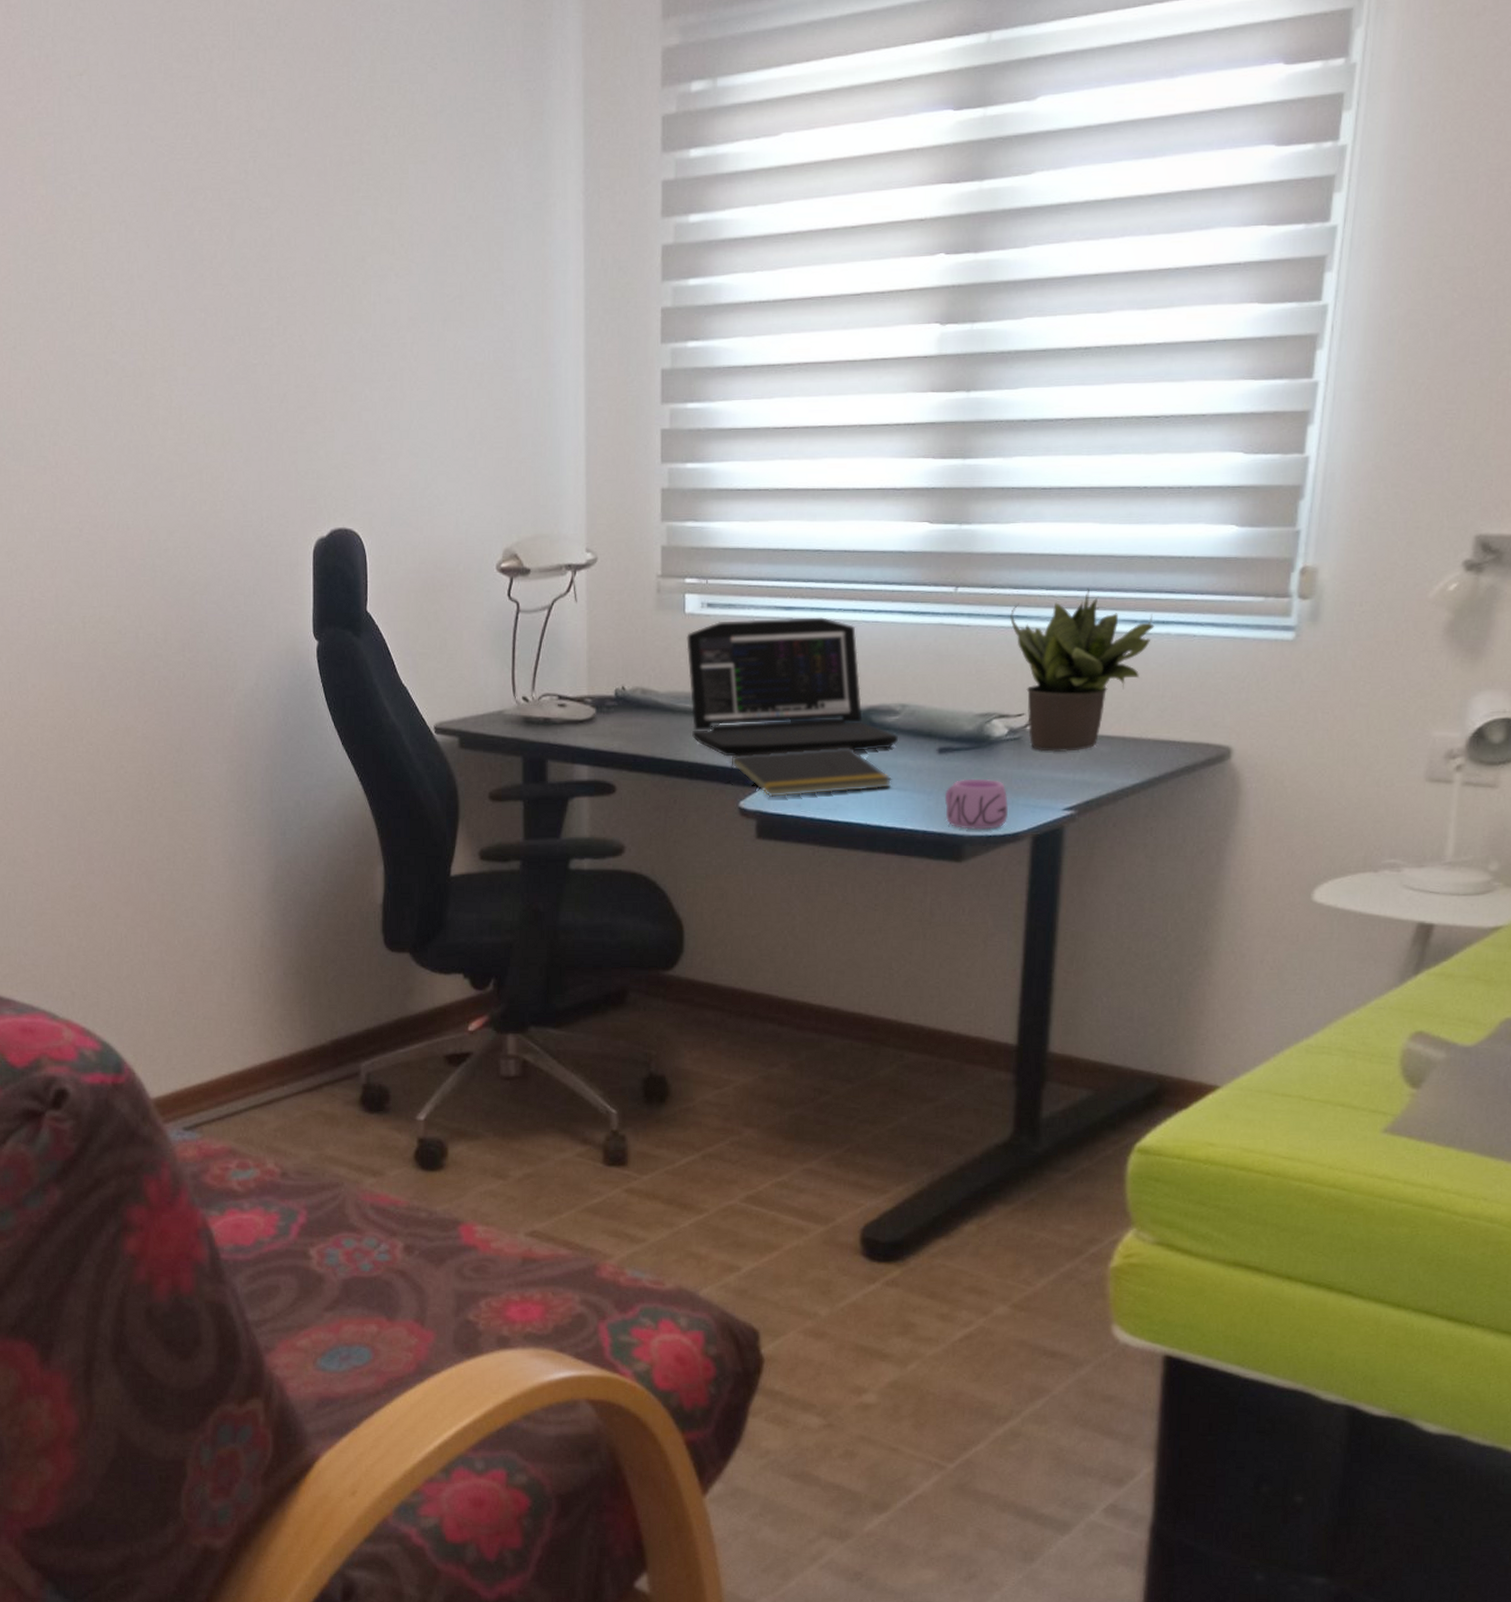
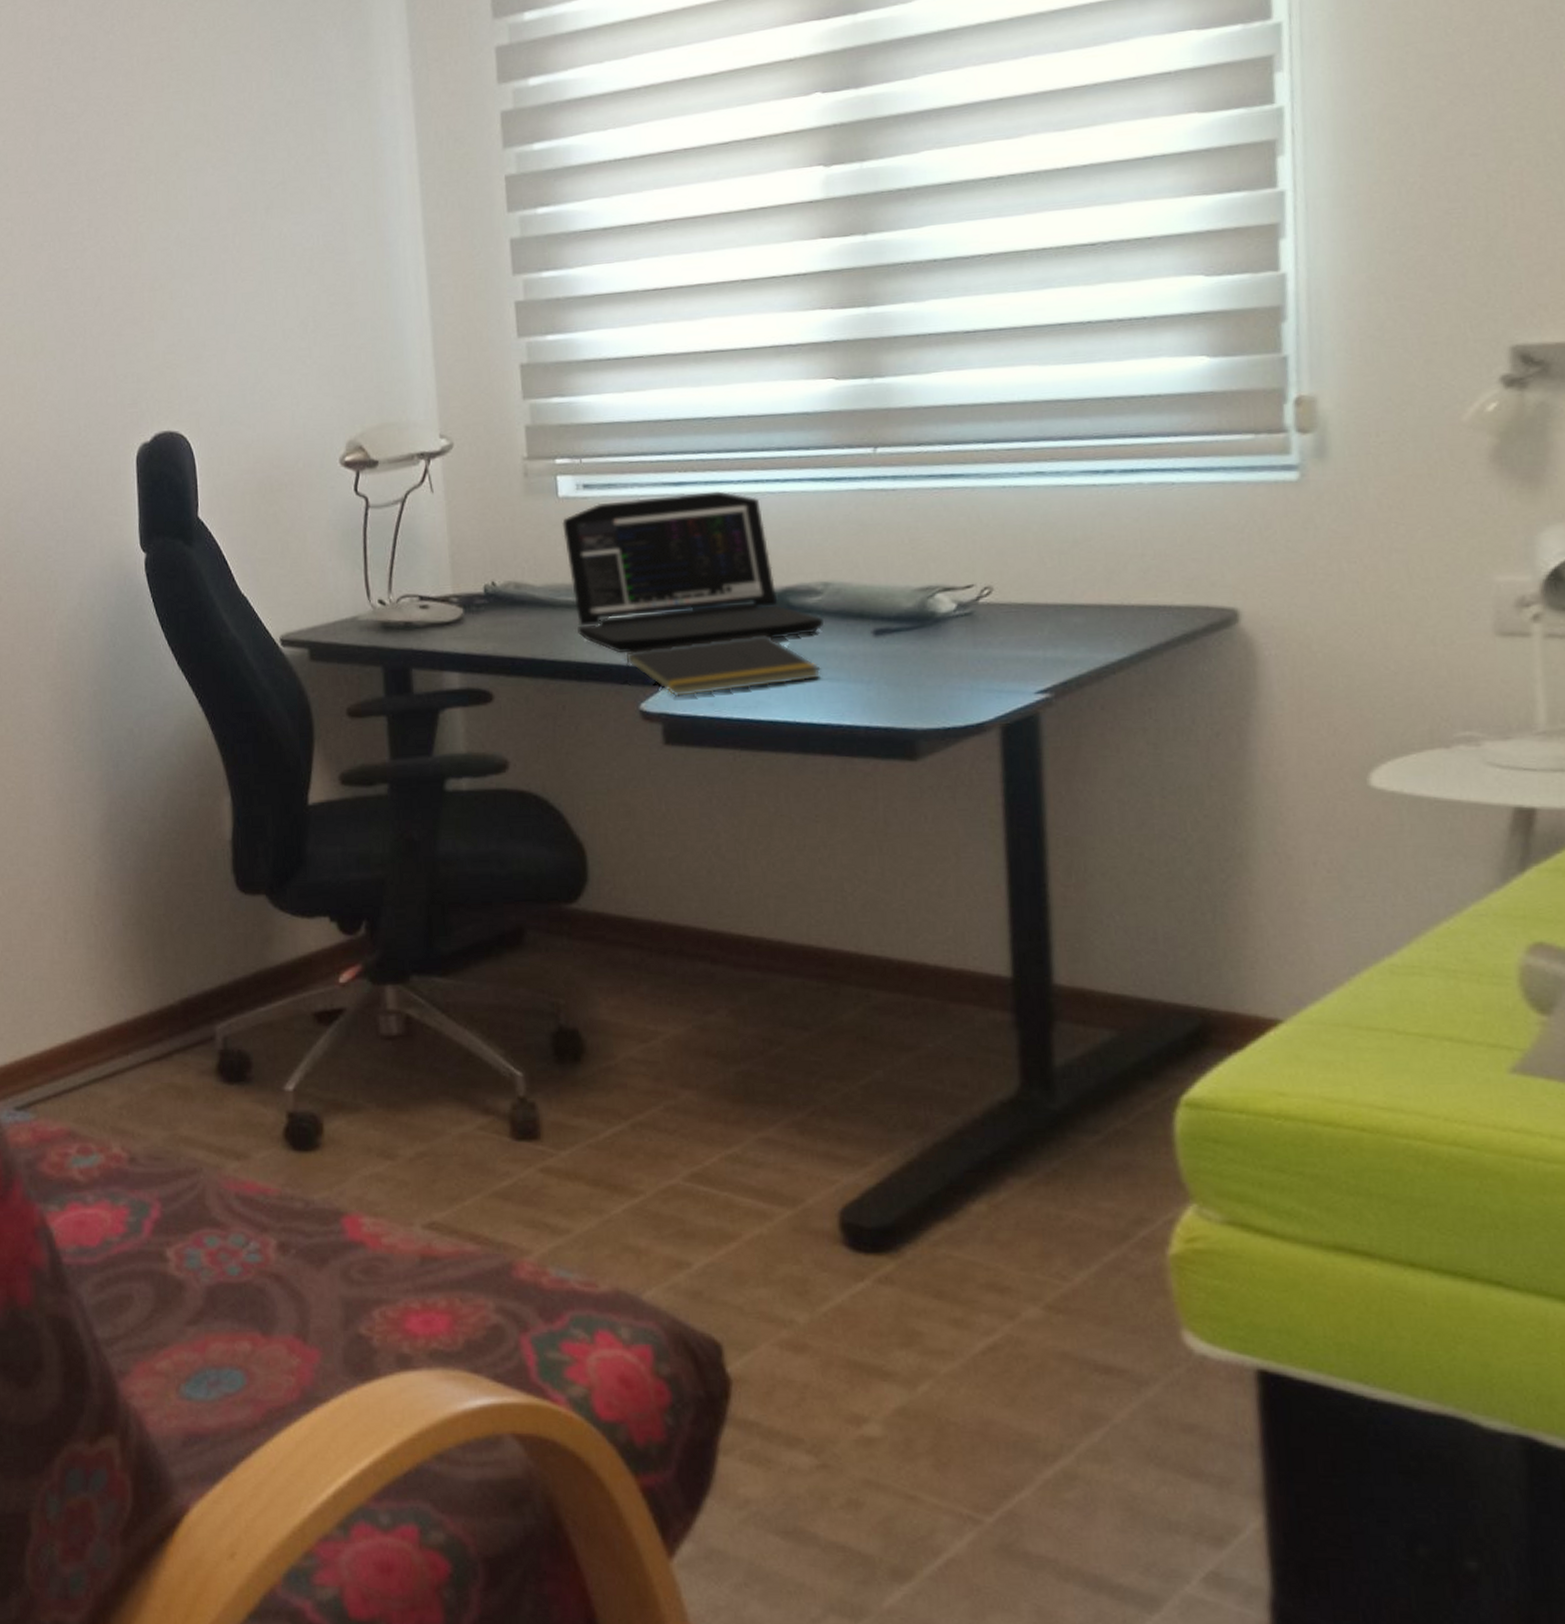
mug: present [944,778,1008,830] -> none [887,662,968,722]
potted plant: present [1010,589,1155,752] -> none [943,439,1122,627]

